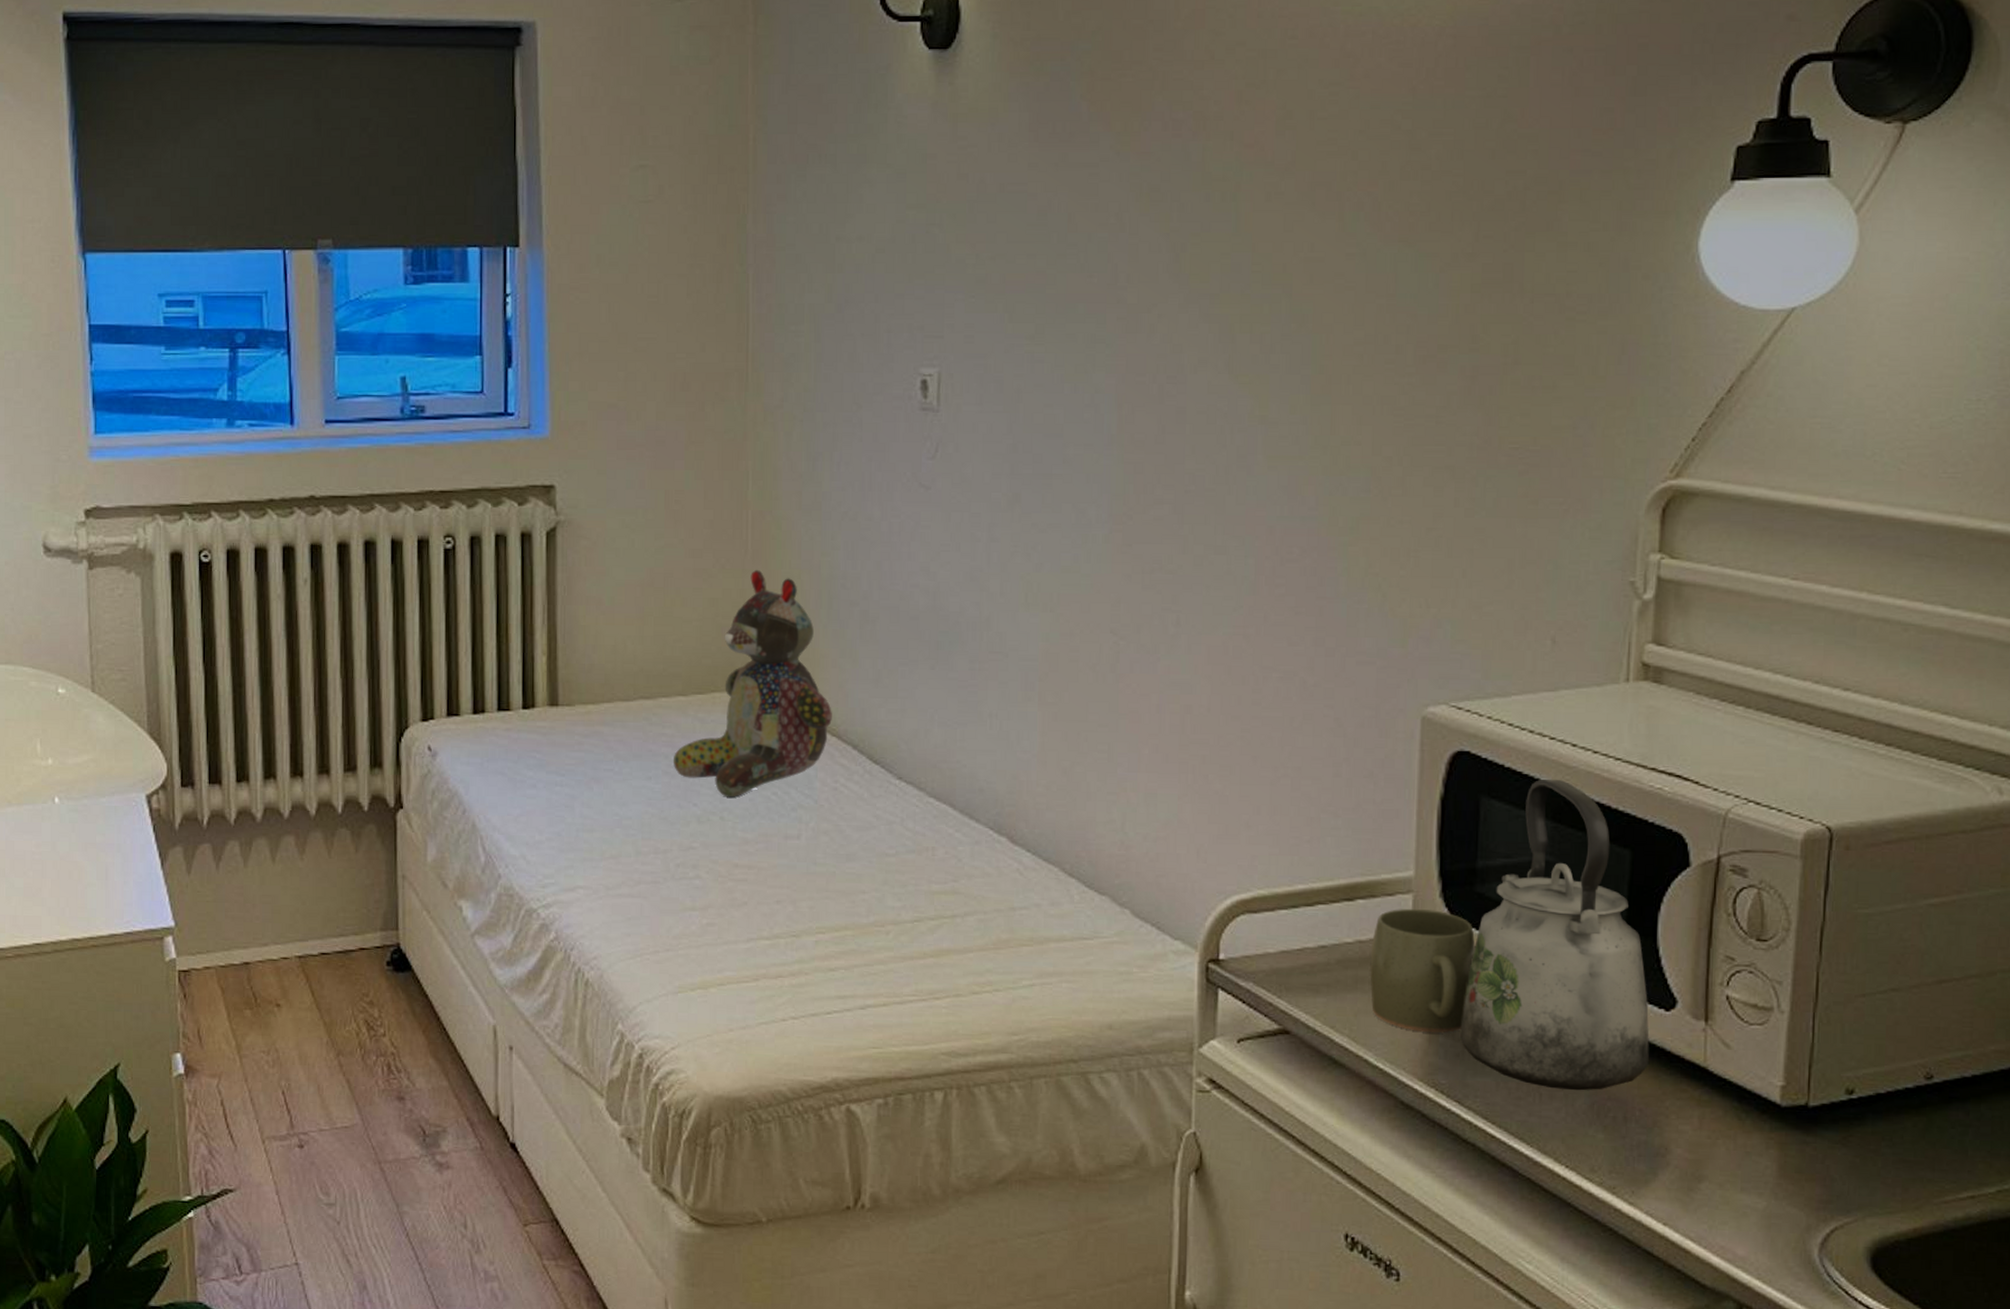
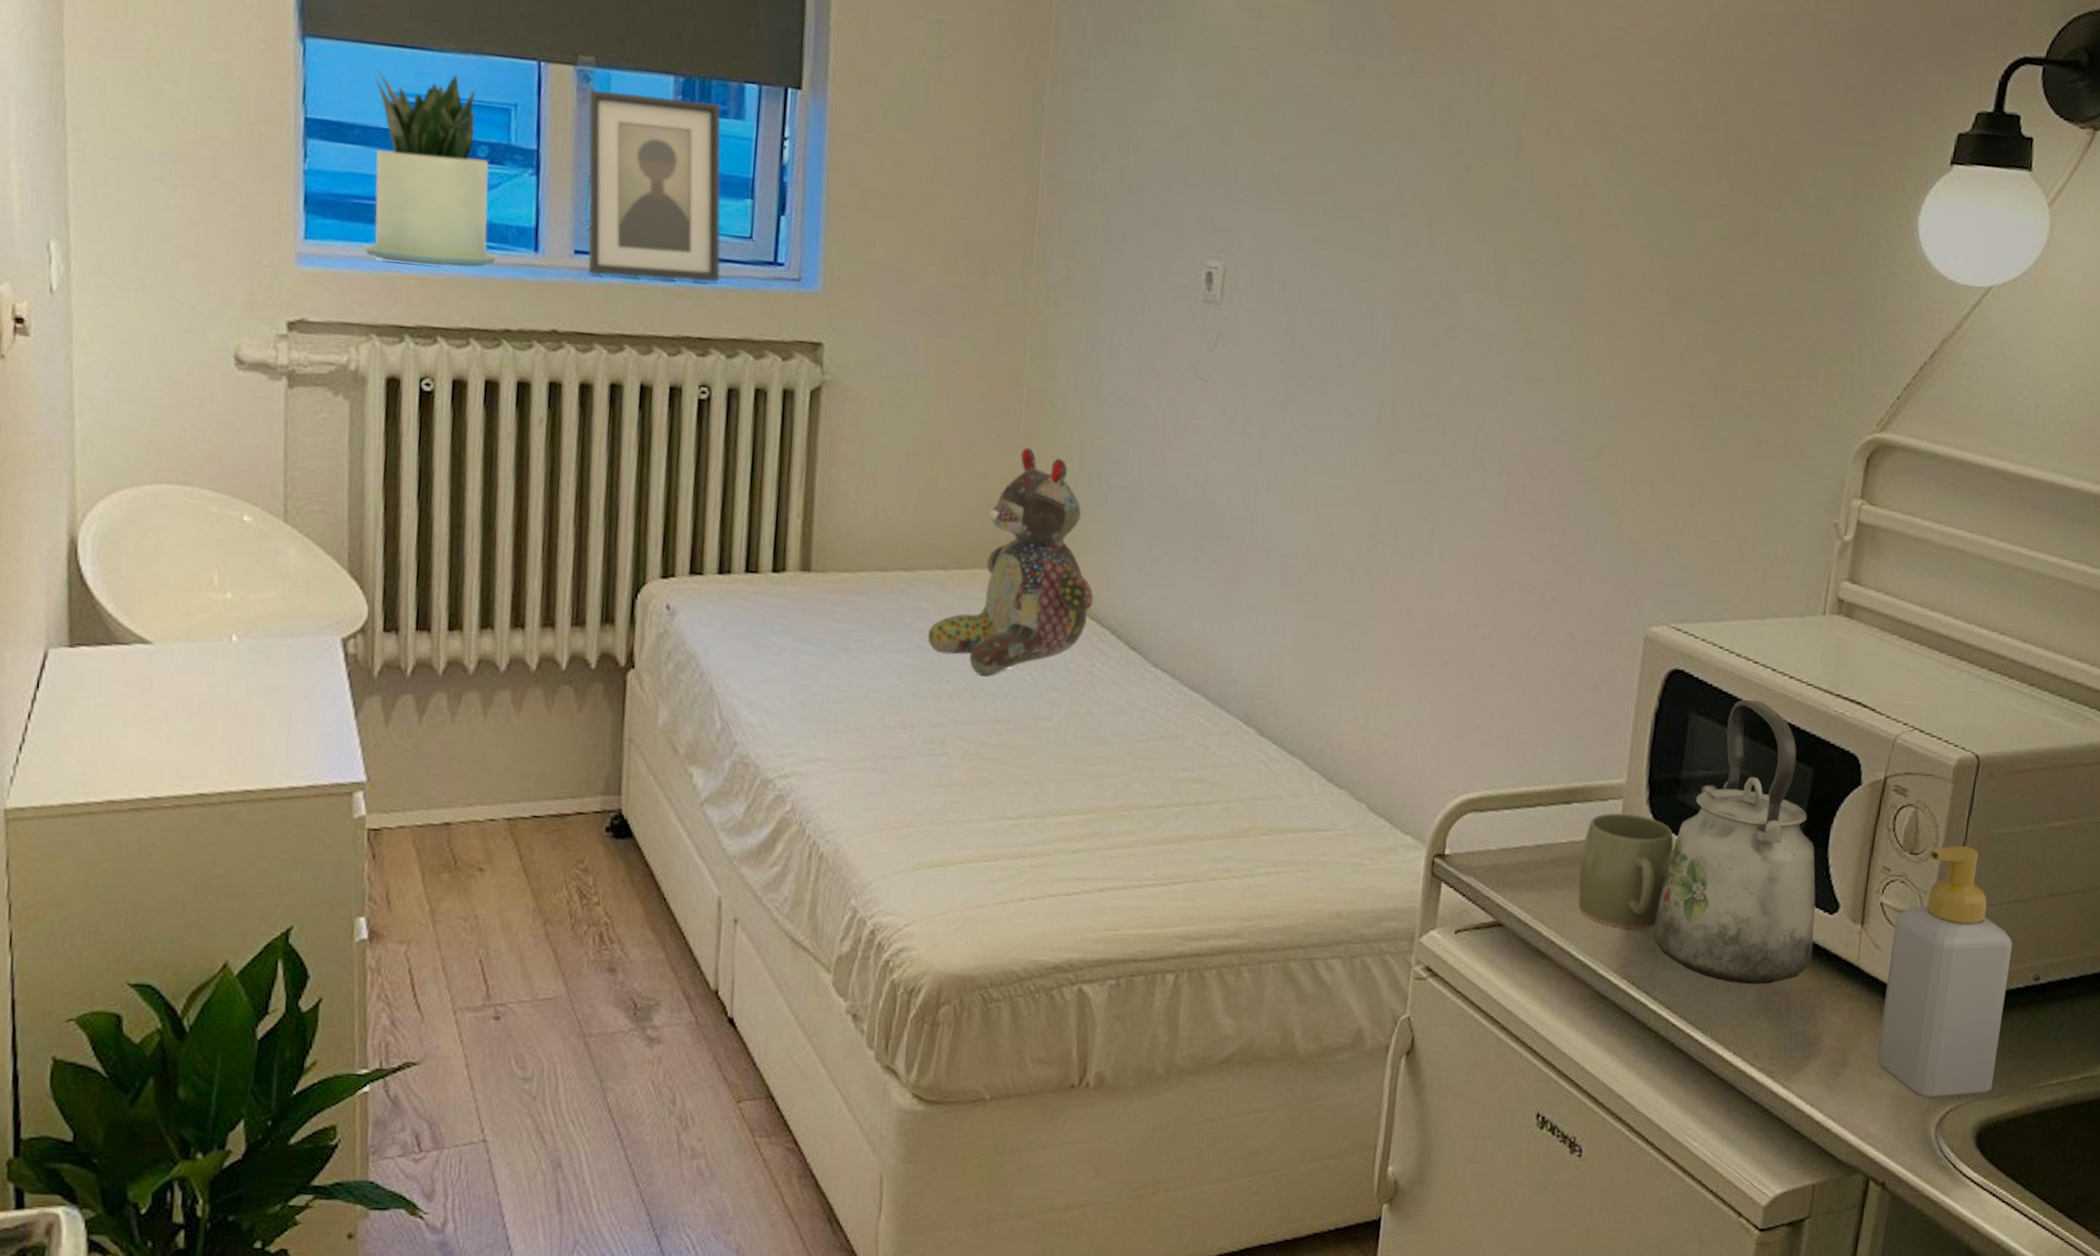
planter: none [144,270,259,447] -> present [363,69,498,267]
picture frame: none [329,269,457,440] -> present [587,90,721,283]
soap bottle: none [1738,929,1895,1217] -> present [1876,845,2013,1100]

